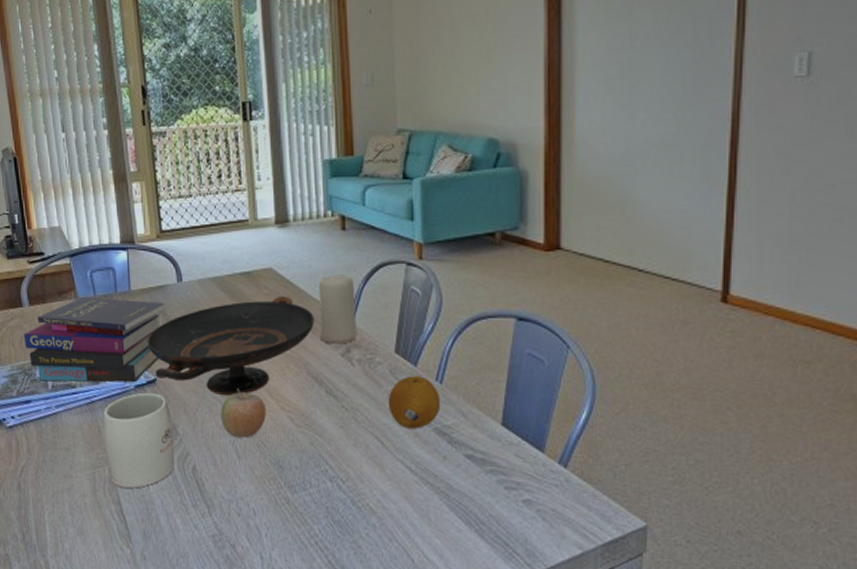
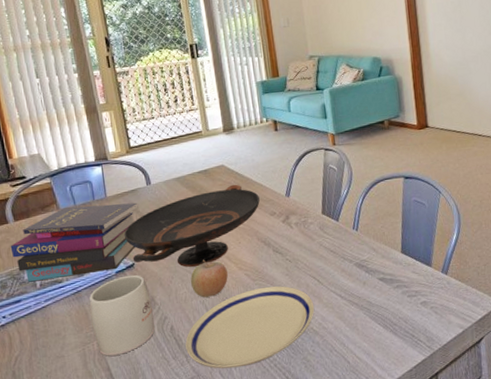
plate: none [208,437,374,536] -> present [185,286,315,369]
candle: present [319,274,358,344] -> none [261,163,294,215]
fruit: present [388,376,441,429] -> none [319,228,358,267]

